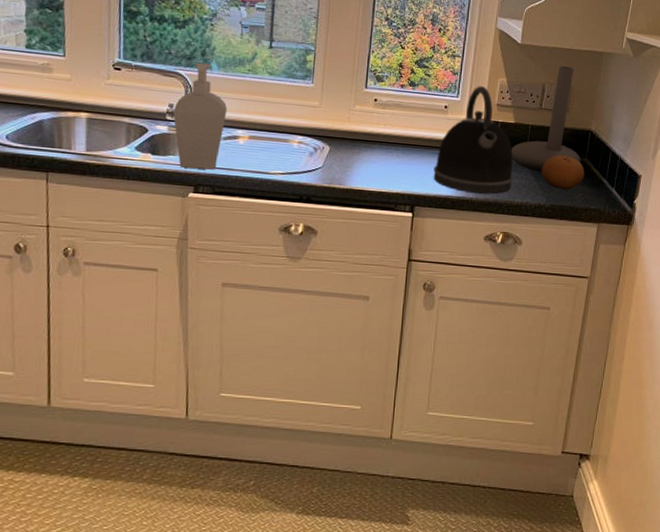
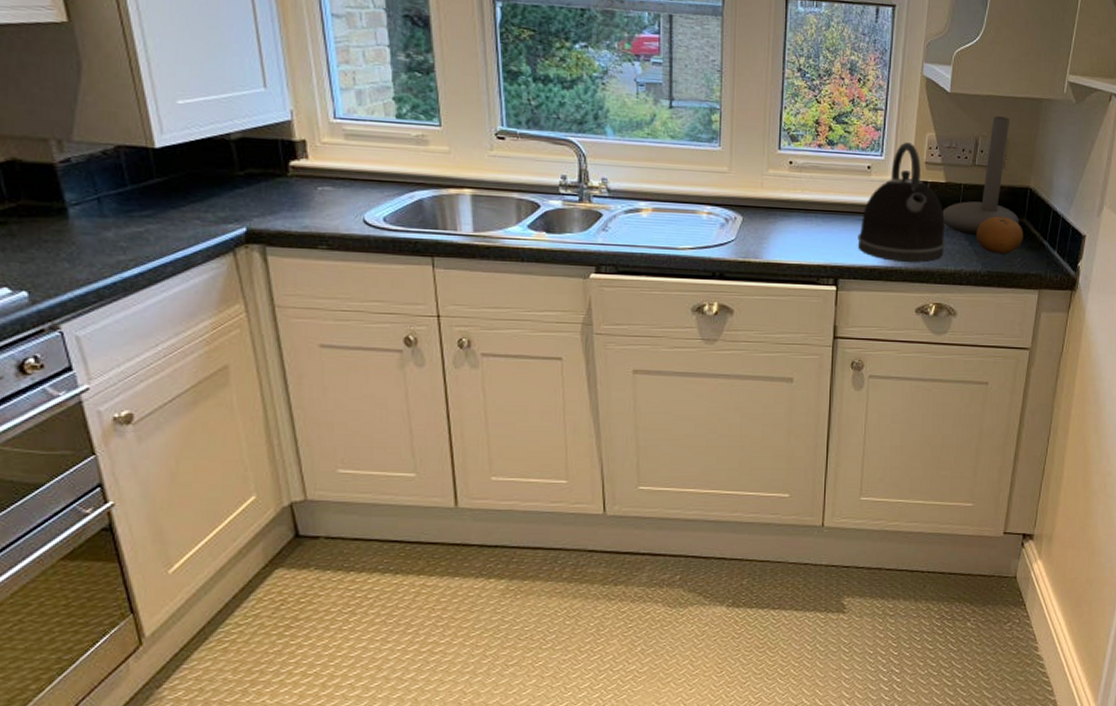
soap bottle: present [173,62,228,170] -> none [567,127,627,247]

